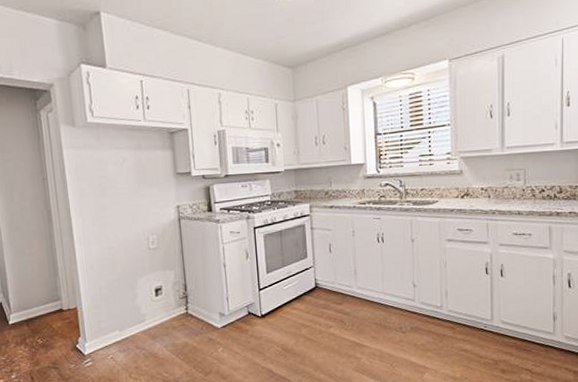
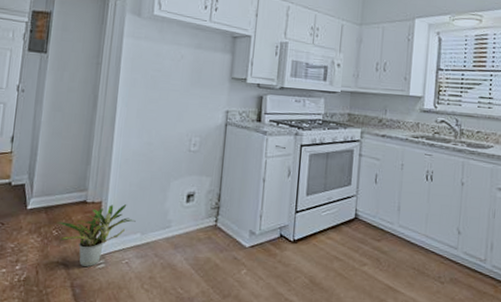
potted plant: none [39,307,112,368] -> present [56,204,136,268]

